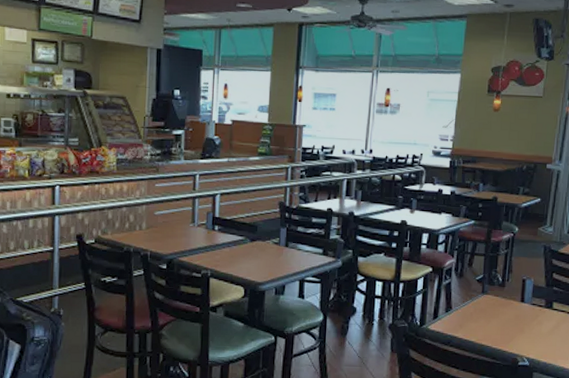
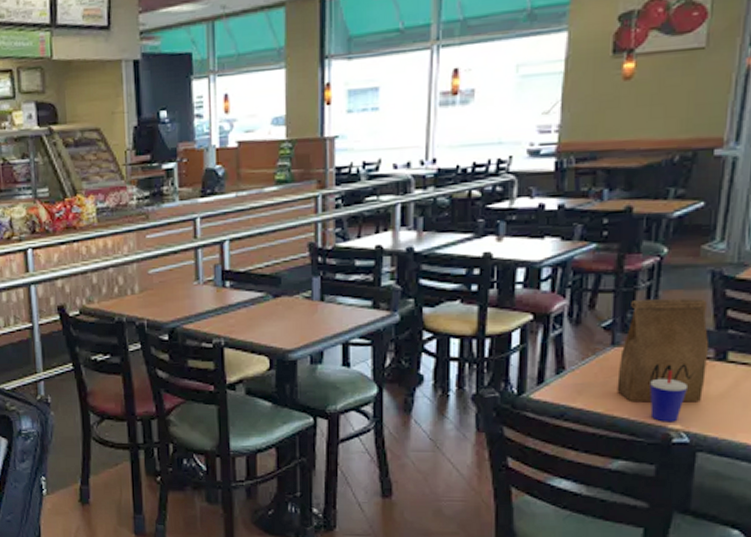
paper bag: none [484,262,542,337] -> present [617,298,710,403]
beverage cup: none [505,313,528,350] -> present [649,370,687,422]

